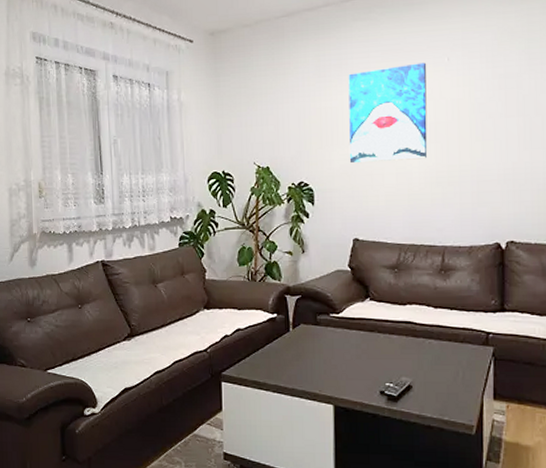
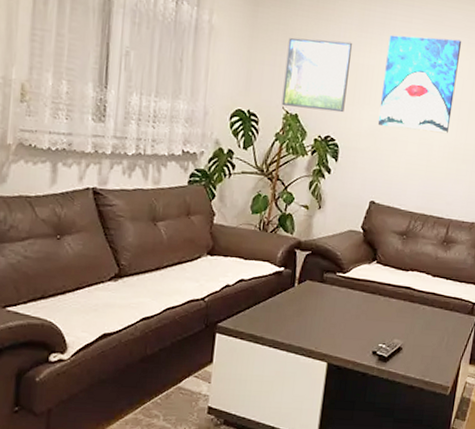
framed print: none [251,89,313,161] -> present [281,37,352,113]

